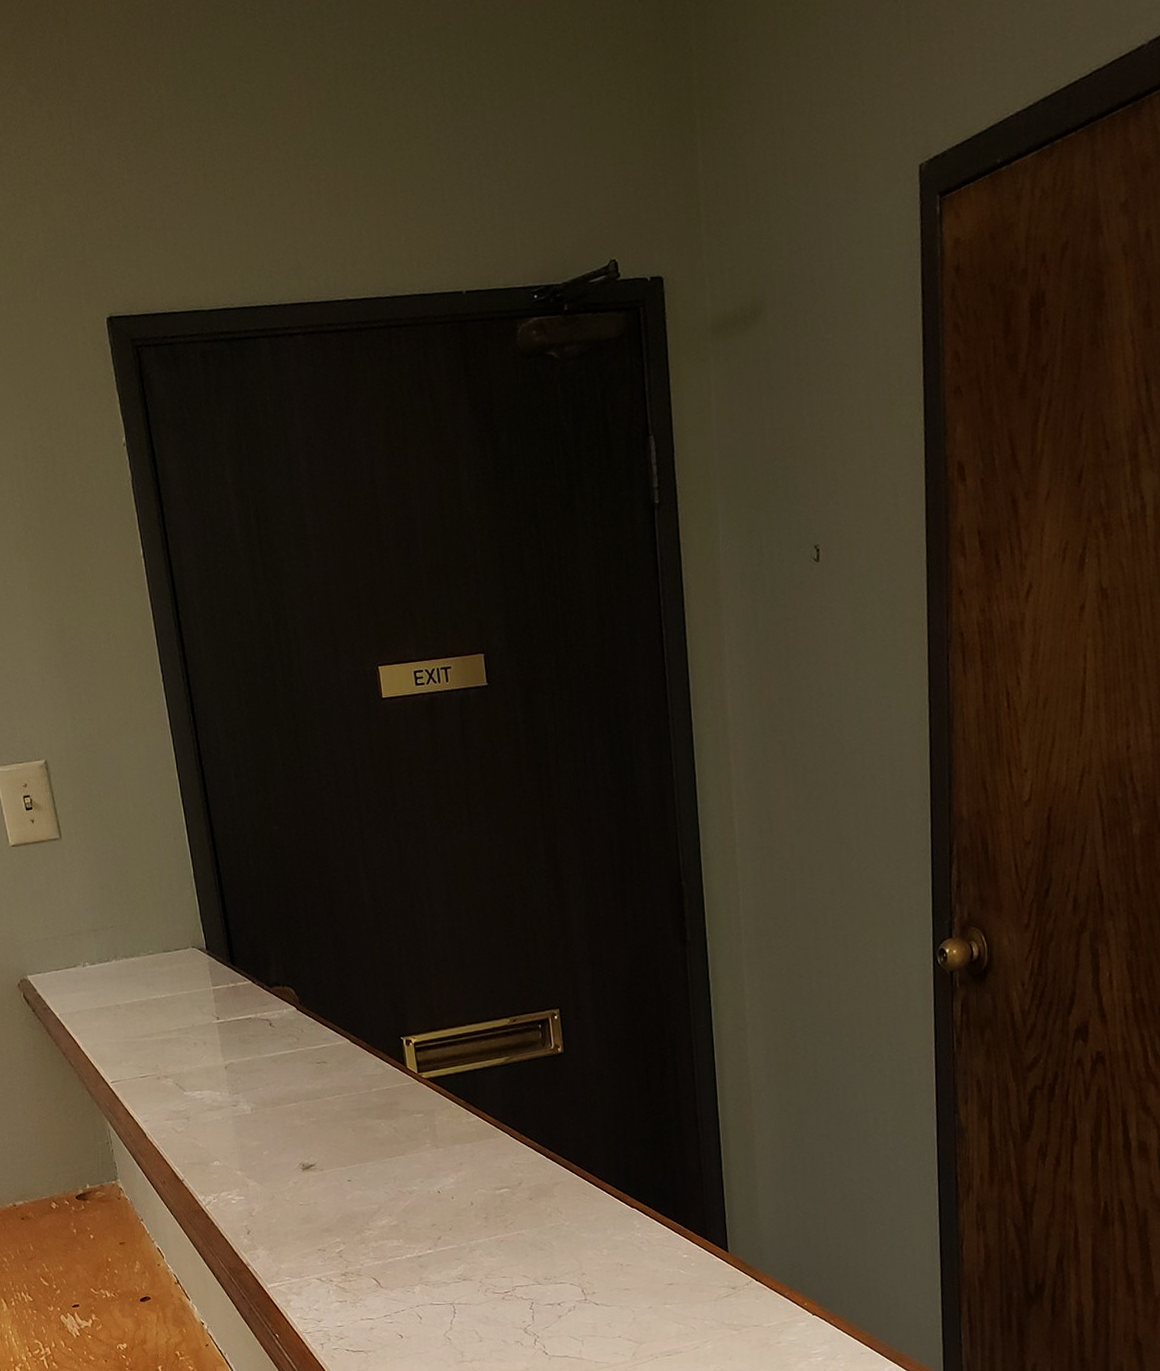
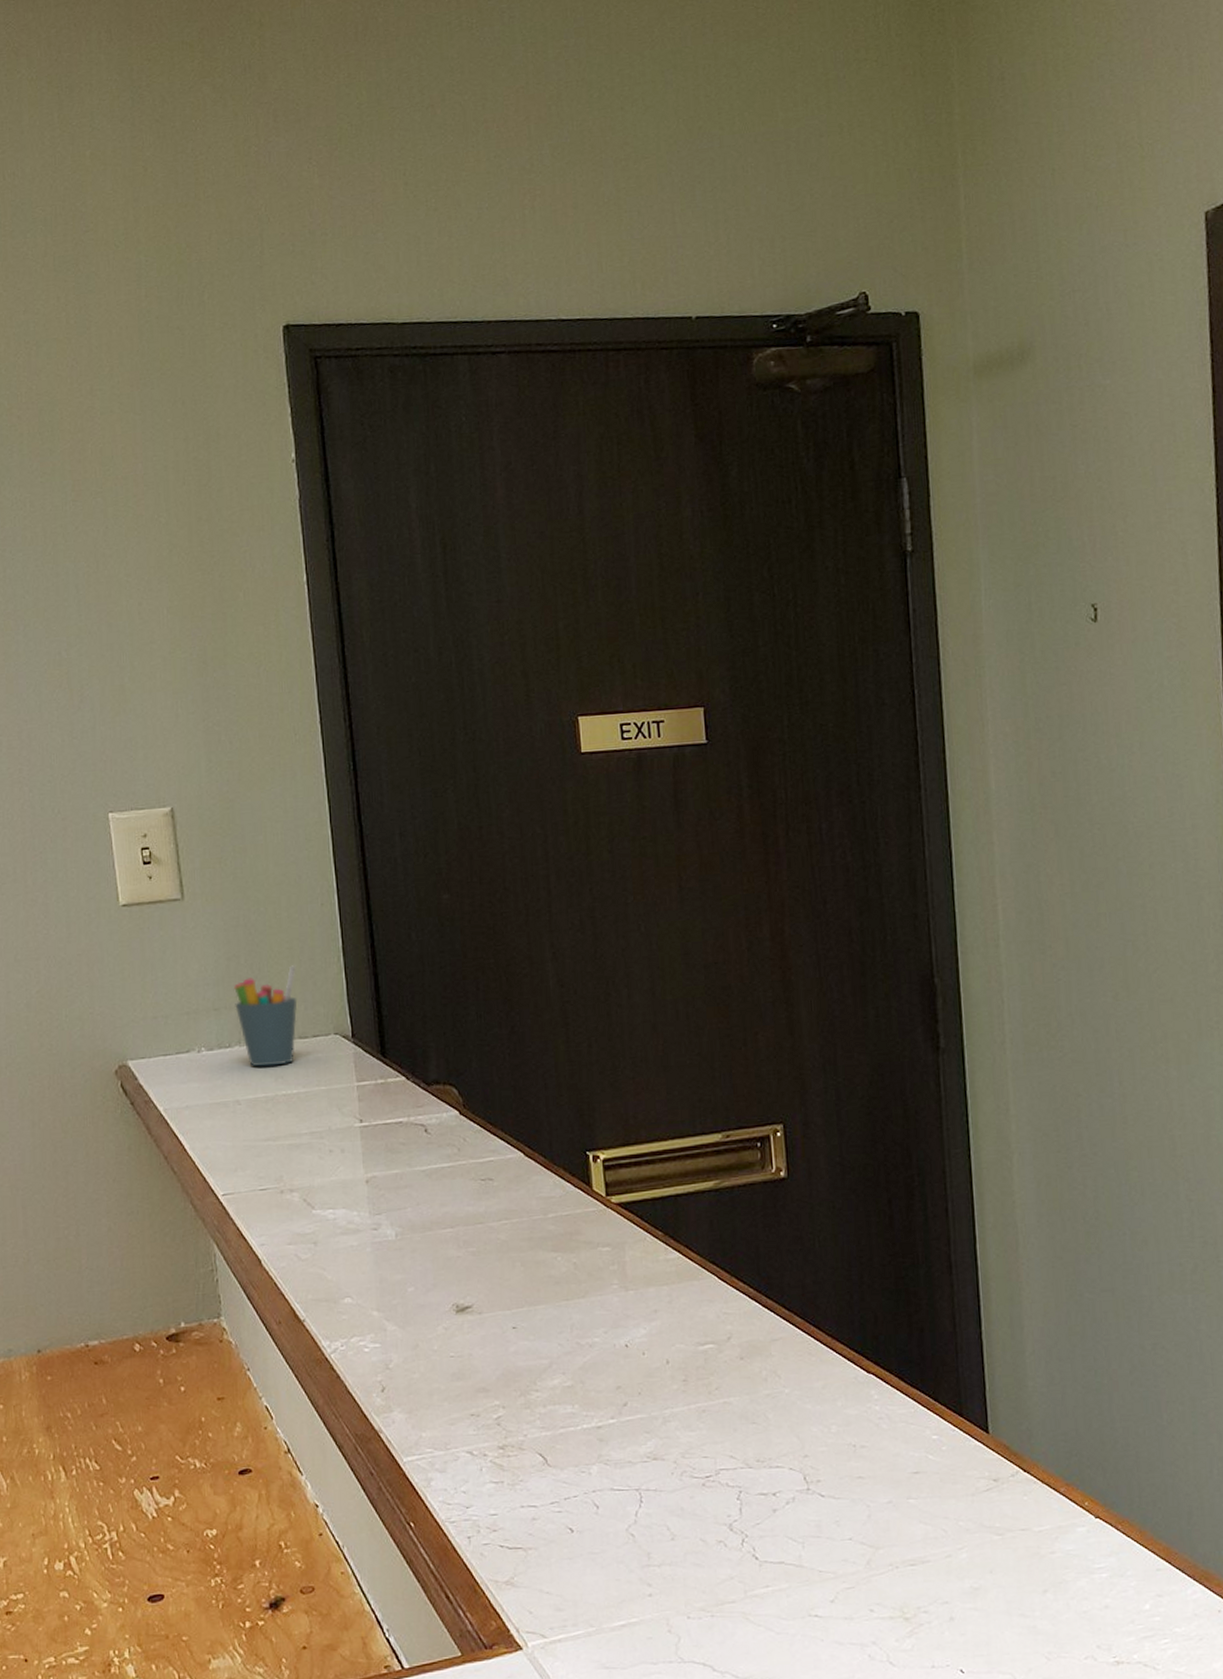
pen holder: none [108,891,161,977] -> present [234,965,297,1067]

